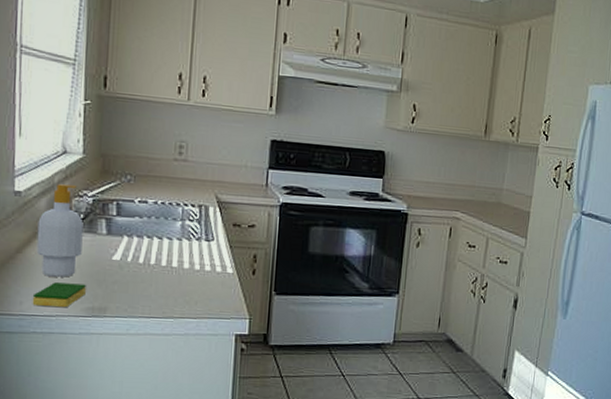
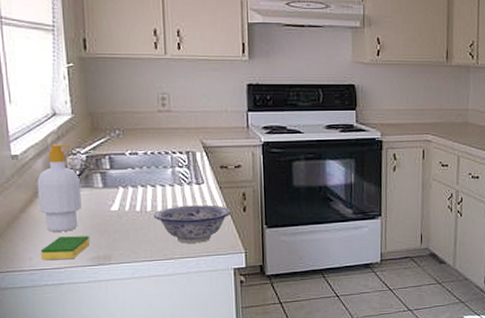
bowl: none [156,262,240,304] -> present [153,205,232,243]

